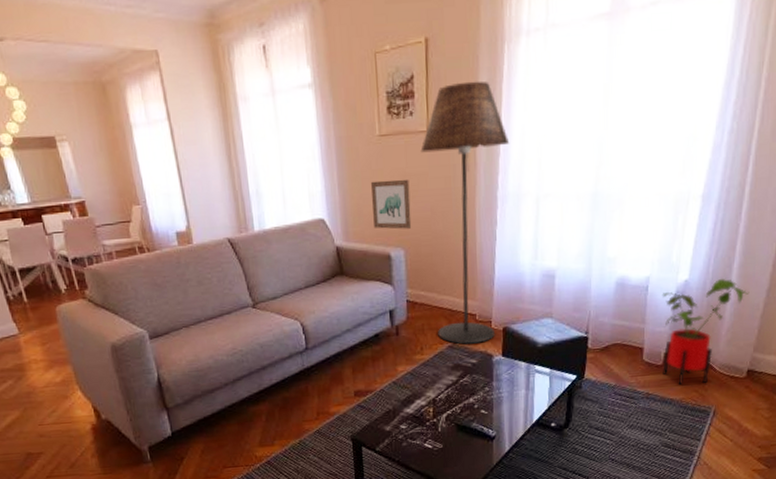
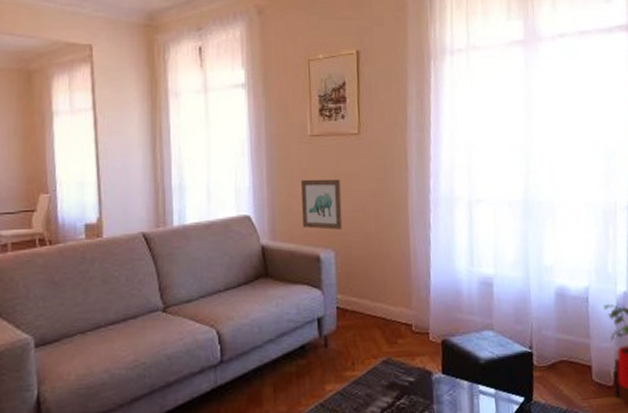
floor lamp: present [420,81,510,344] -> none [352,91,440,359]

